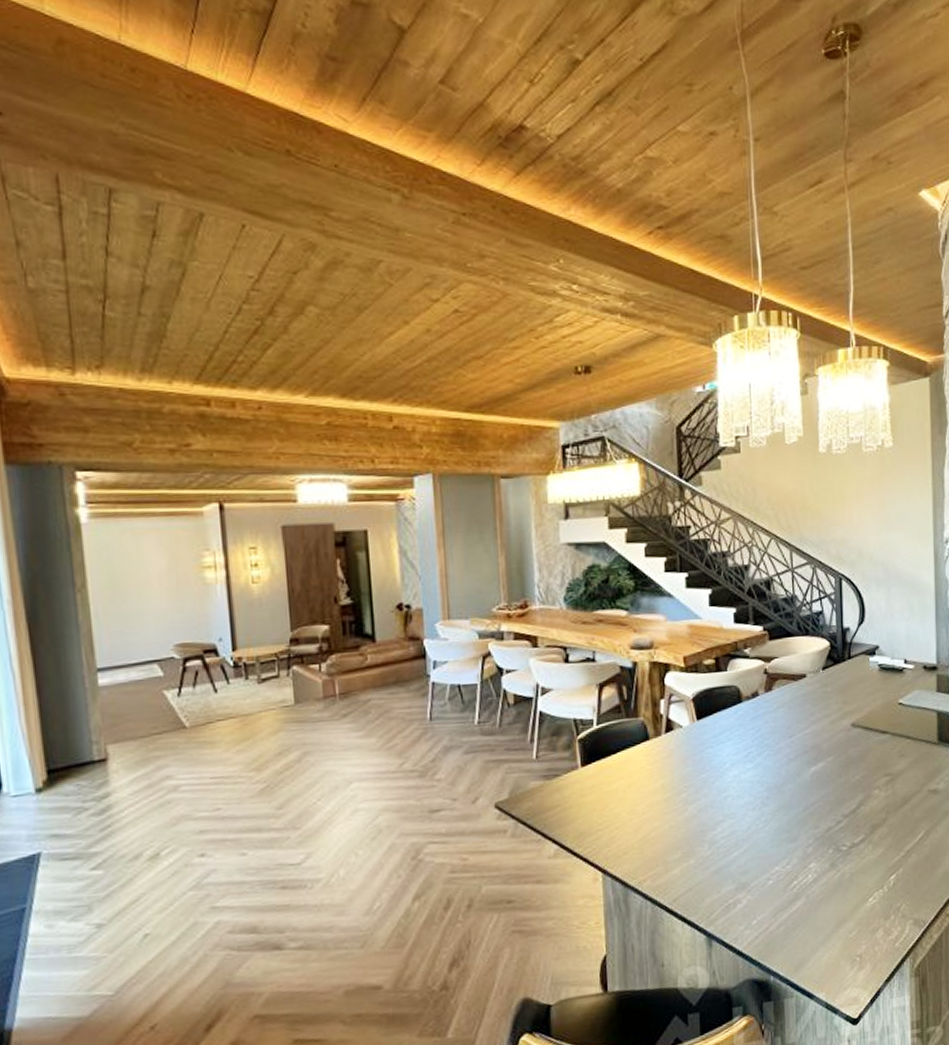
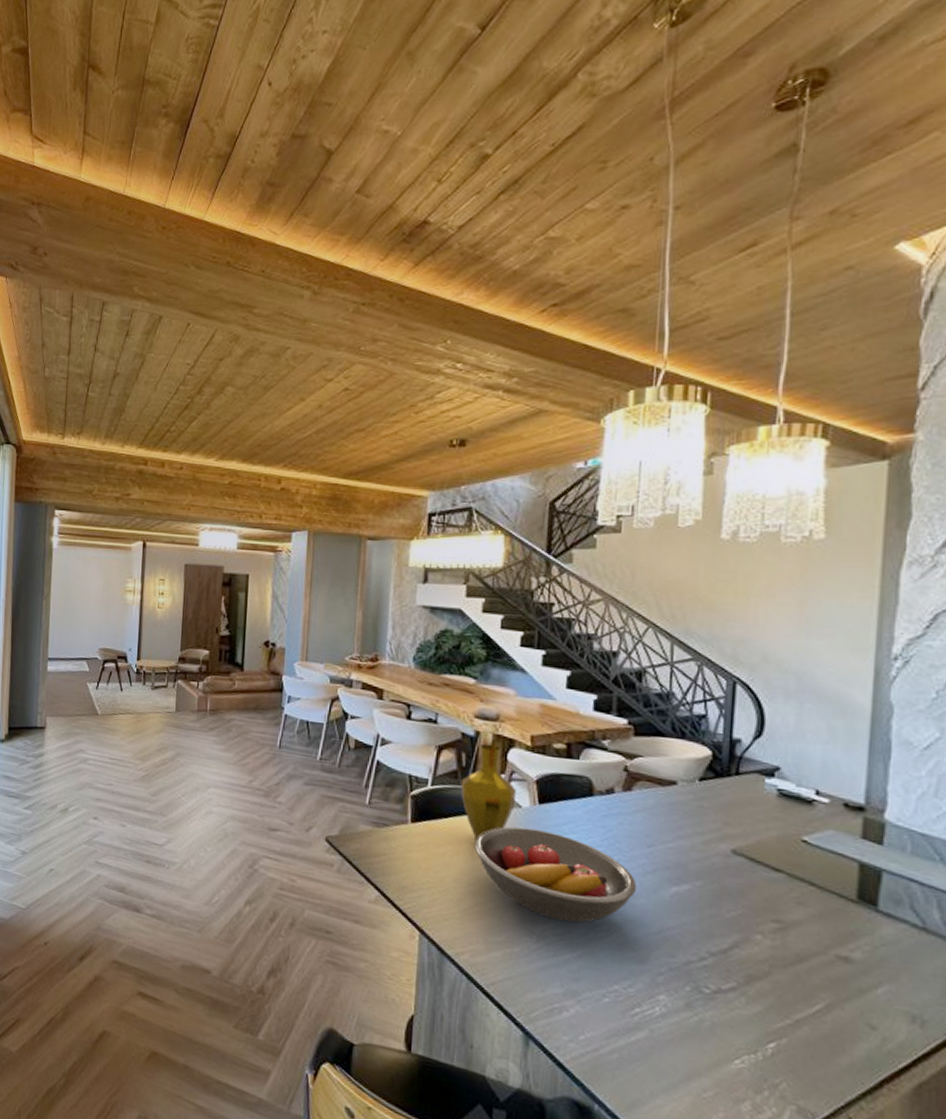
vase: none [625,672,677,768] -> present [460,743,516,839]
fruit bowl: none [644,744,785,824] -> present [474,826,637,923]

